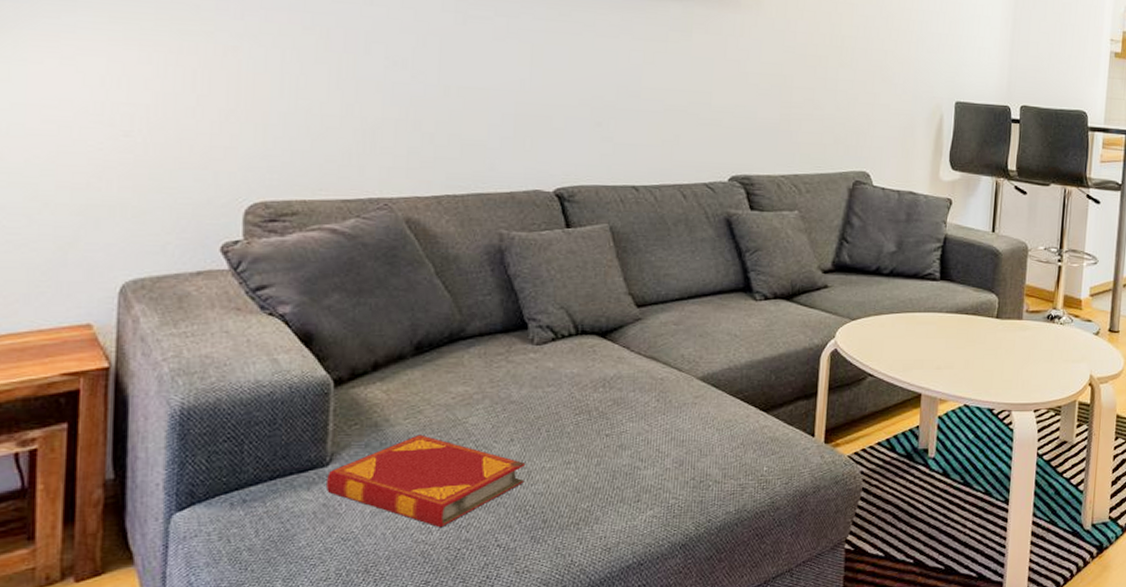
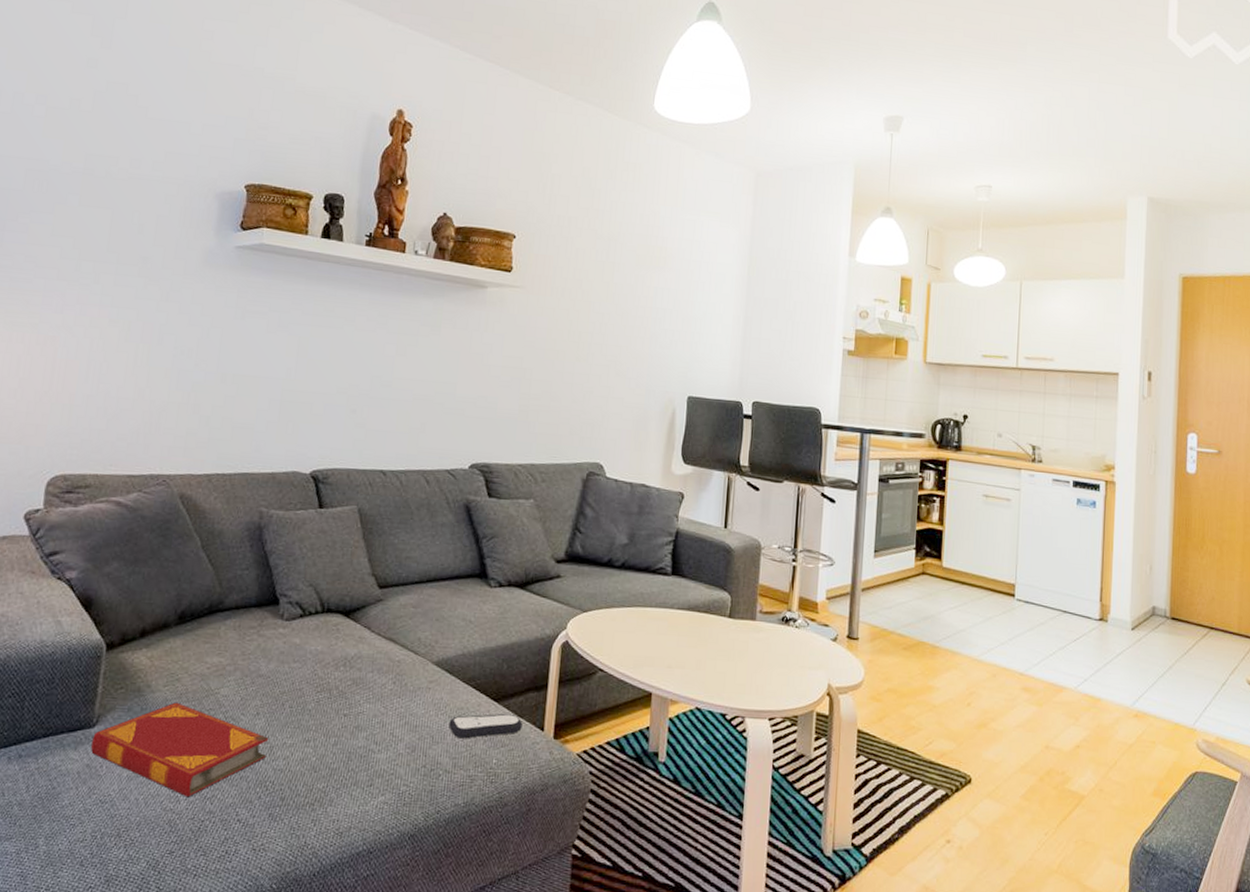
remote control: none [717,422,793,450] -> present [449,713,523,739]

